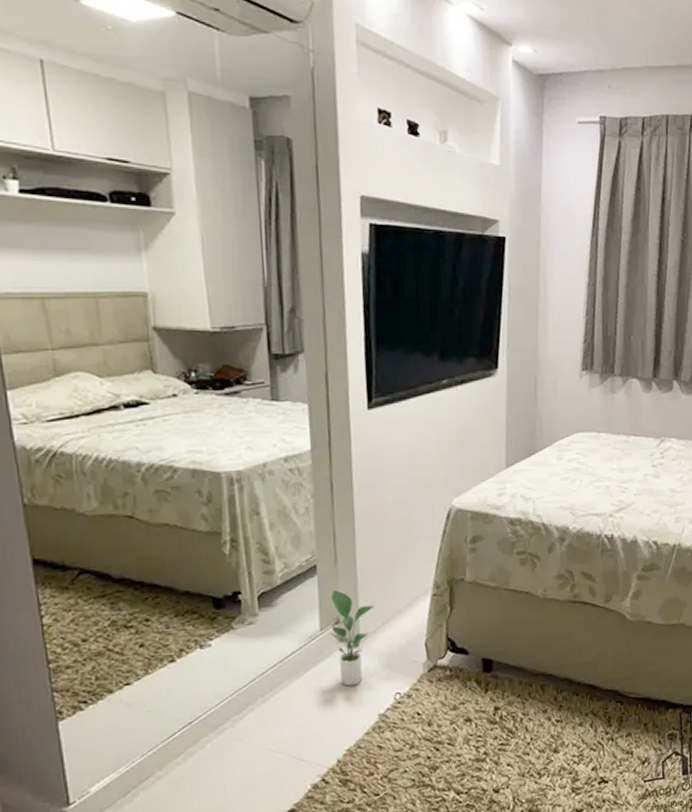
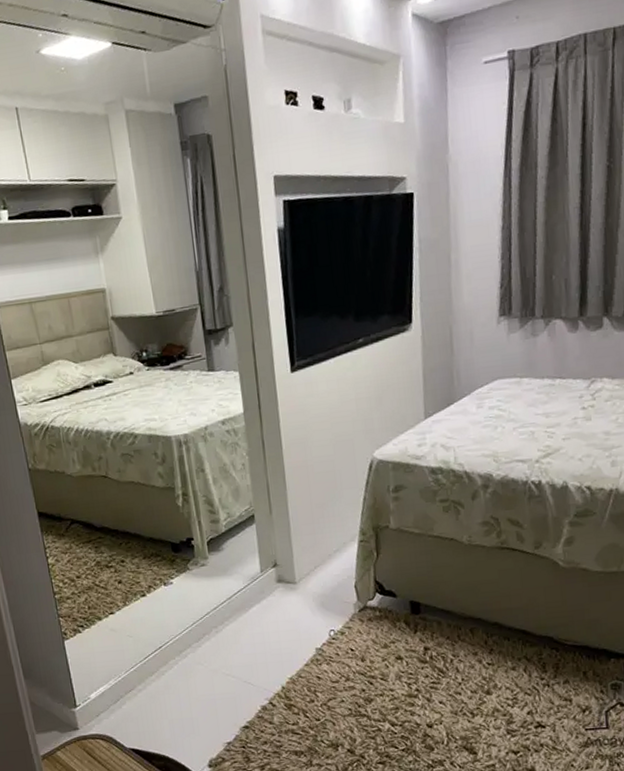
potted plant: present [330,590,375,686] -> none [268,536,307,622]

